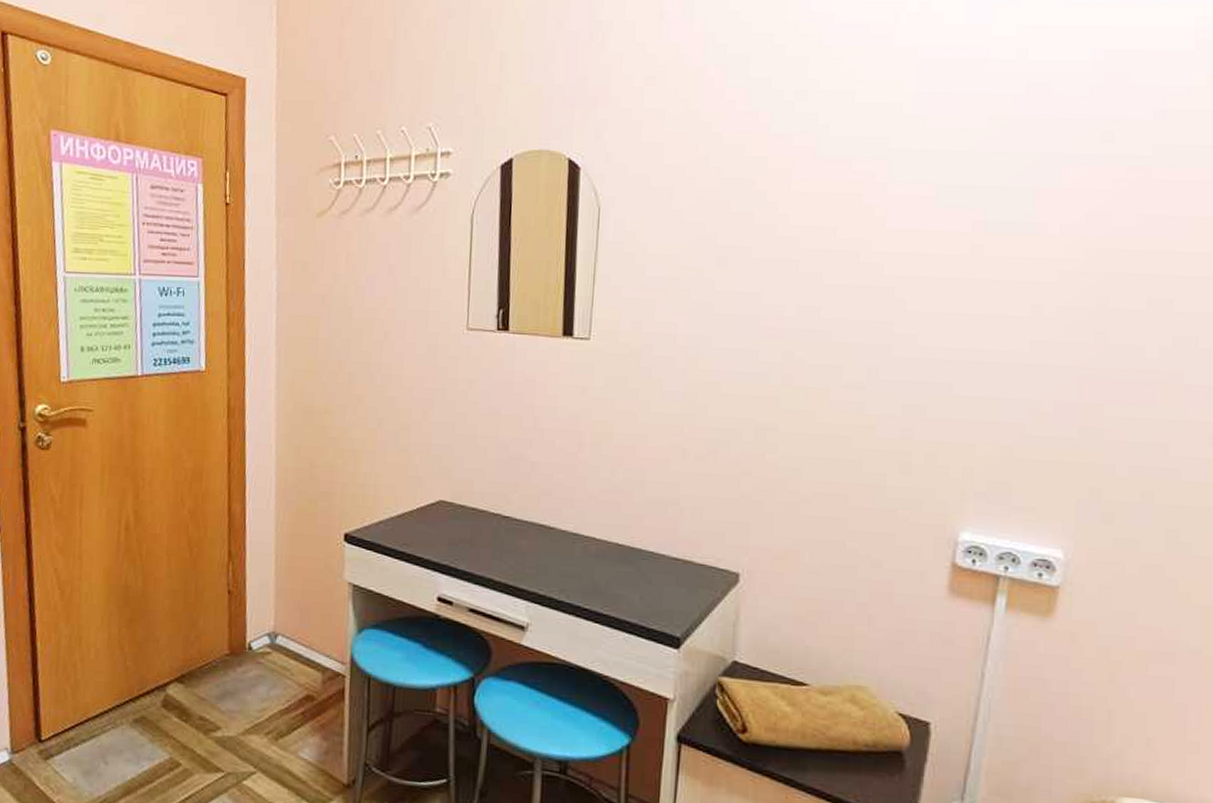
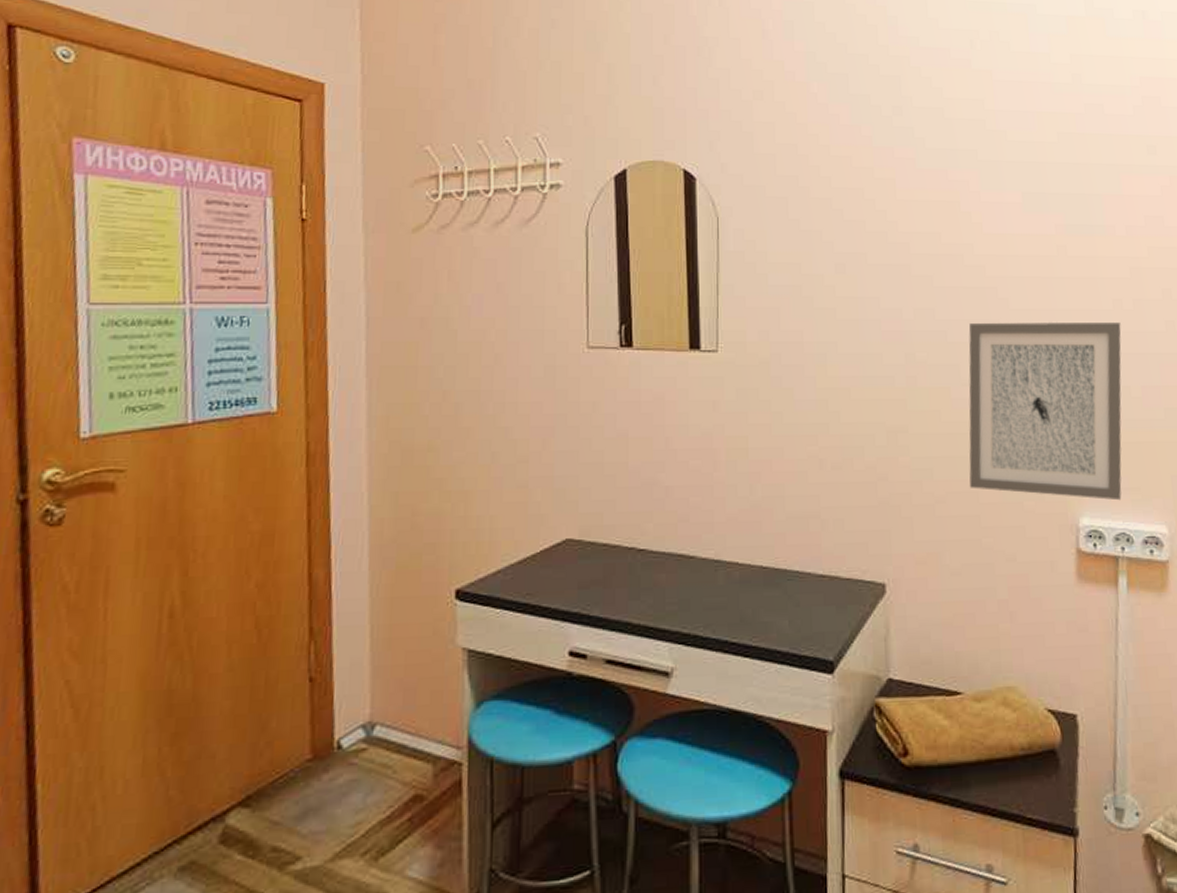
wall art: none [838,323,1038,519] -> present [968,322,1122,501]

